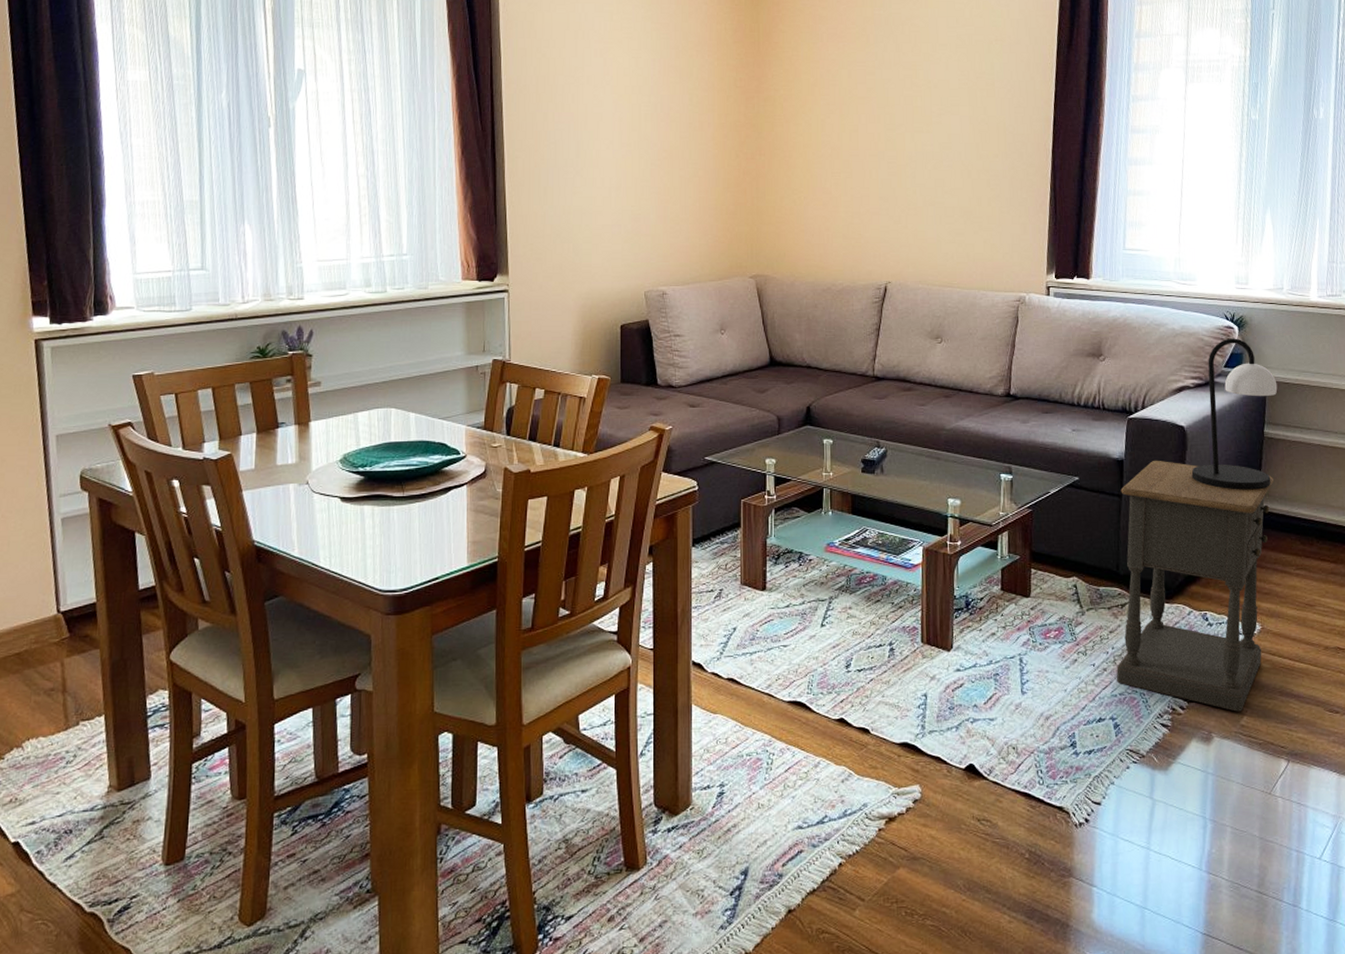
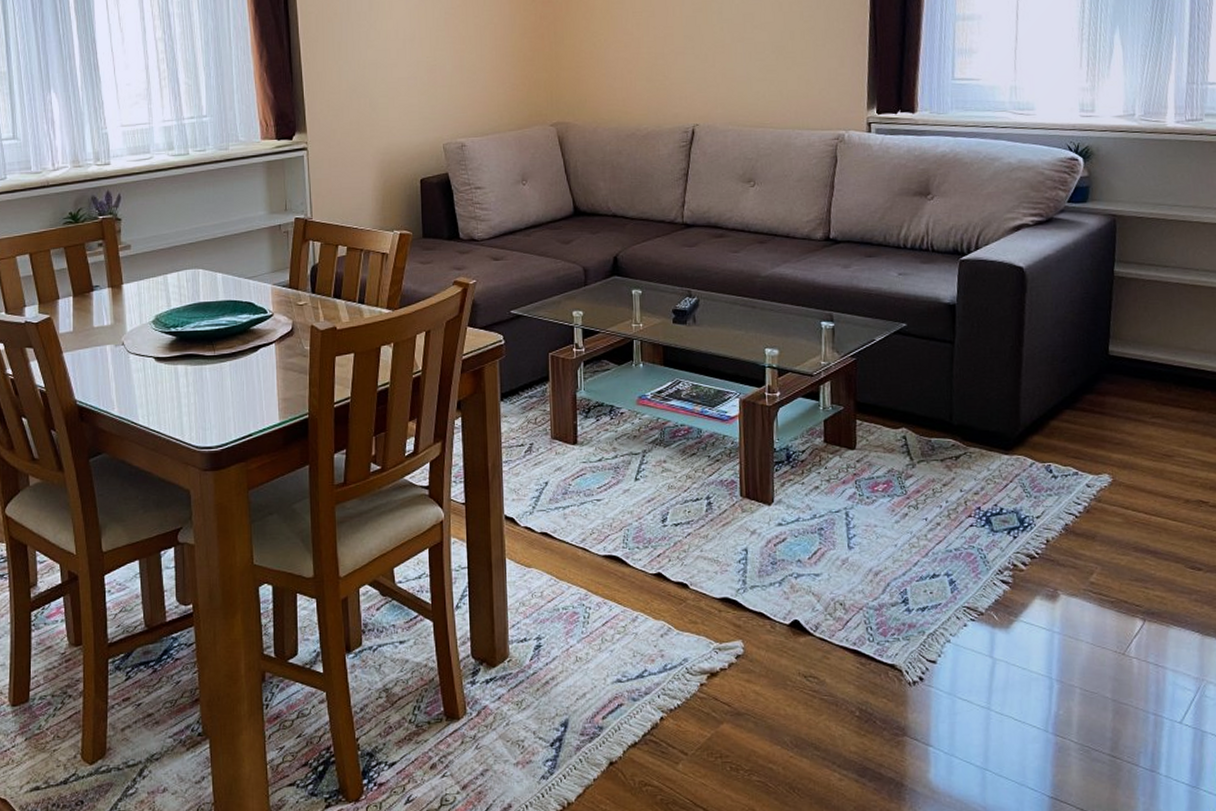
nightstand: present [1116,460,1275,712] -> none [950,303,1126,568]
table lamp: present [1191,338,1278,490] -> none [1032,170,1129,334]

